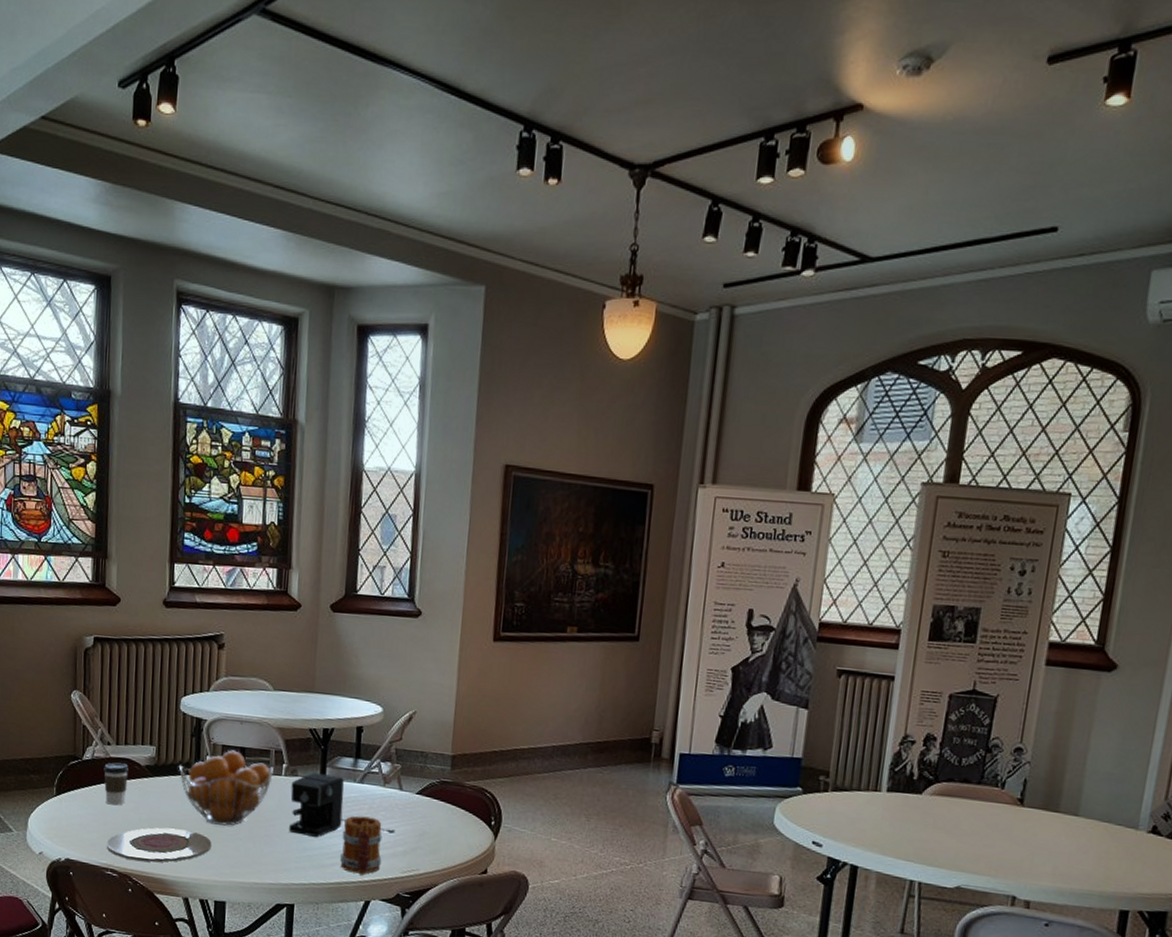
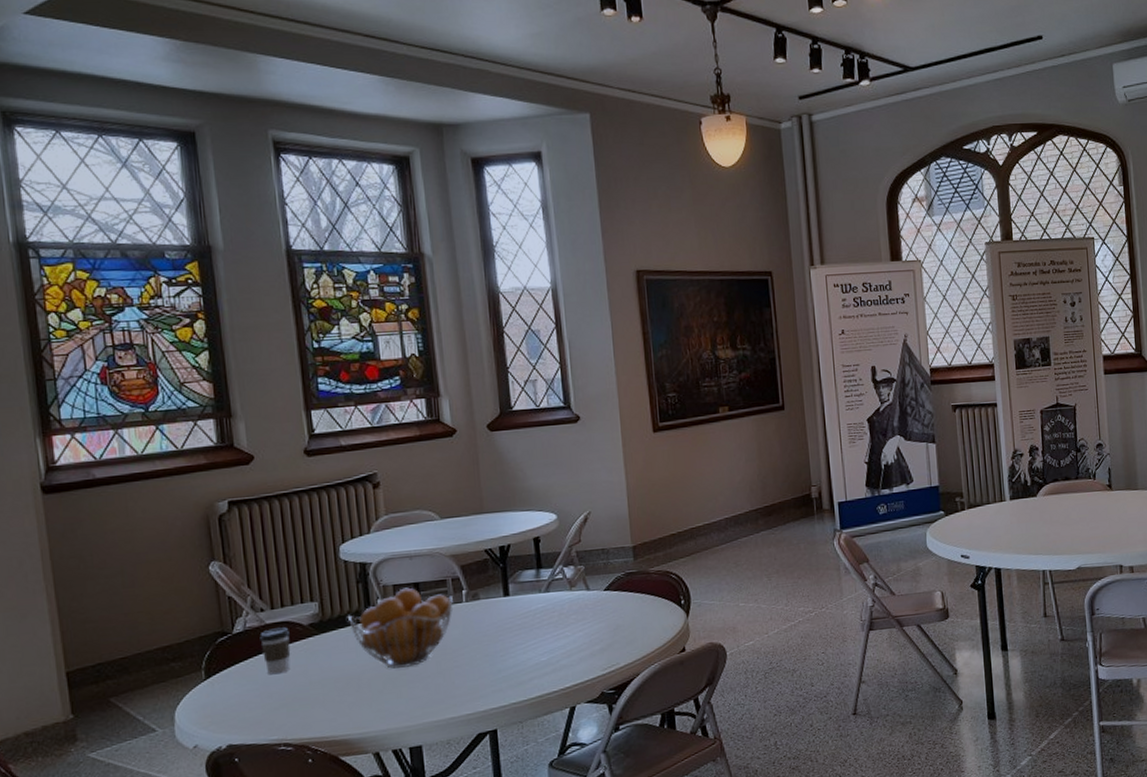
plate: present [106,828,212,863] -> none [274,681,397,729]
coffee maker: present [289,773,396,837] -> none [474,590,590,658]
mug: present [340,815,383,876] -> none [536,623,581,683]

